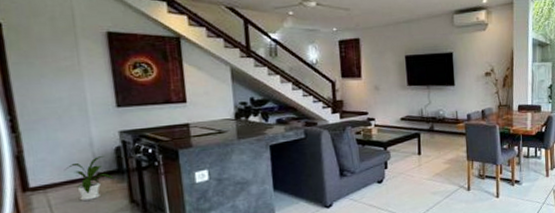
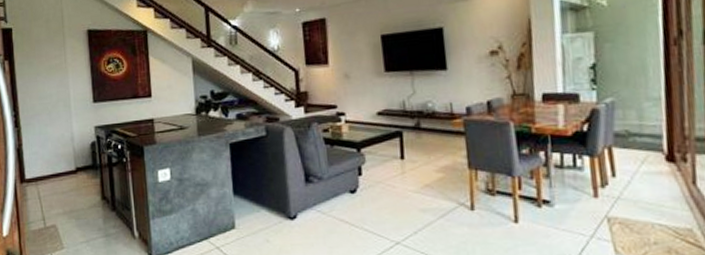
house plant: present [63,156,114,201] -> none [51,151,89,194]

